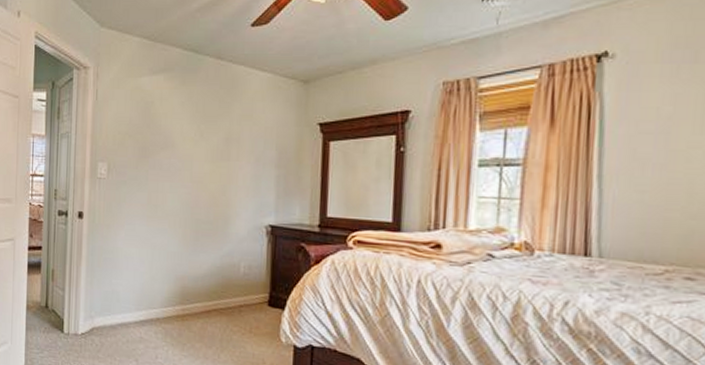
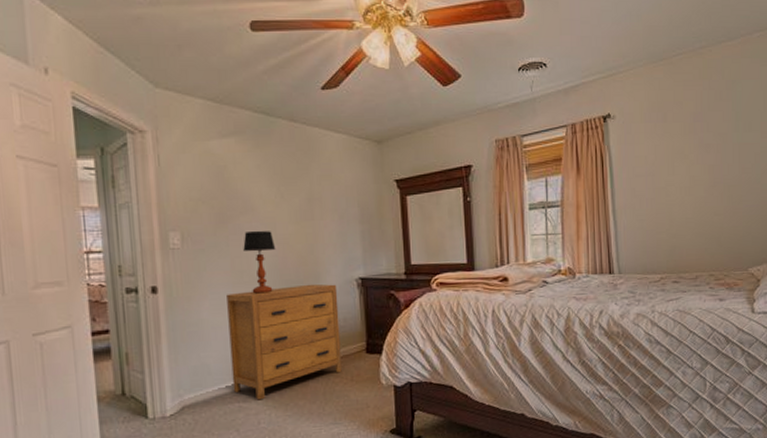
dresser: none [137,225,246,335] -> present [227,284,342,400]
table lamp: none [160,166,191,230] -> present [243,230,276,294]

